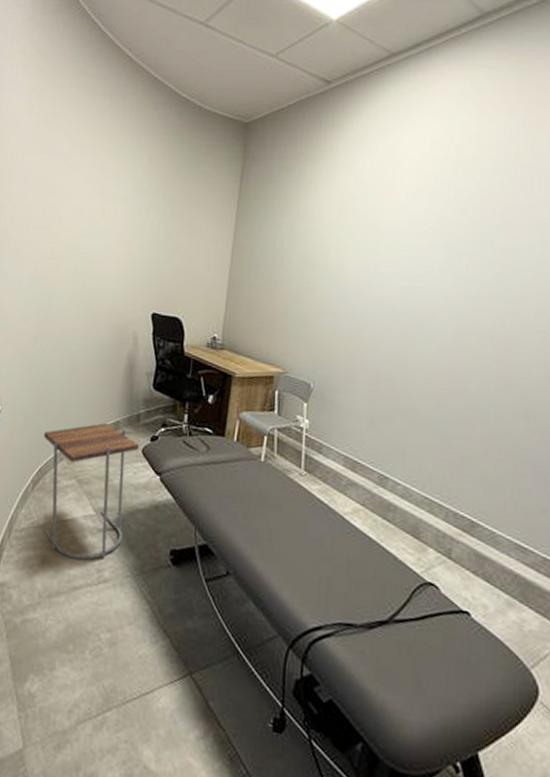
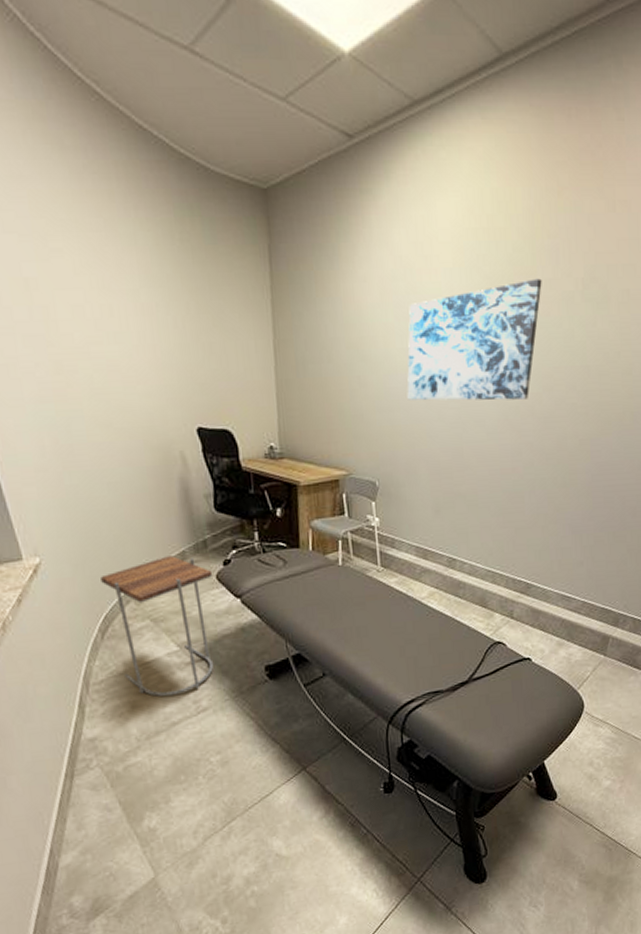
wall art: none [354,204,512,321] -> present [407,278,542,401]

